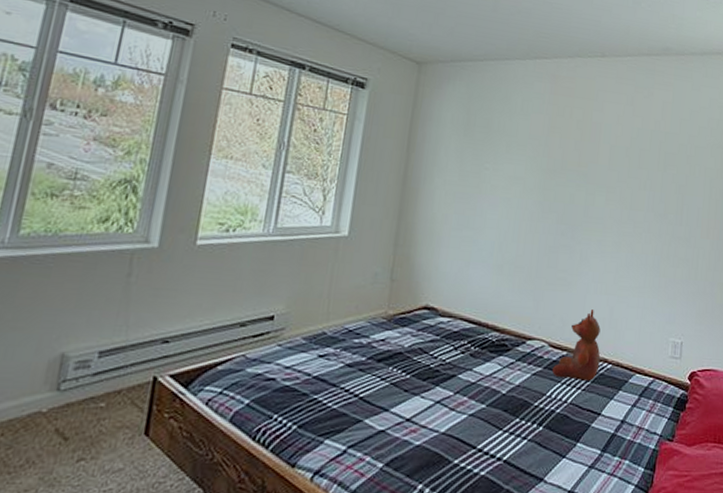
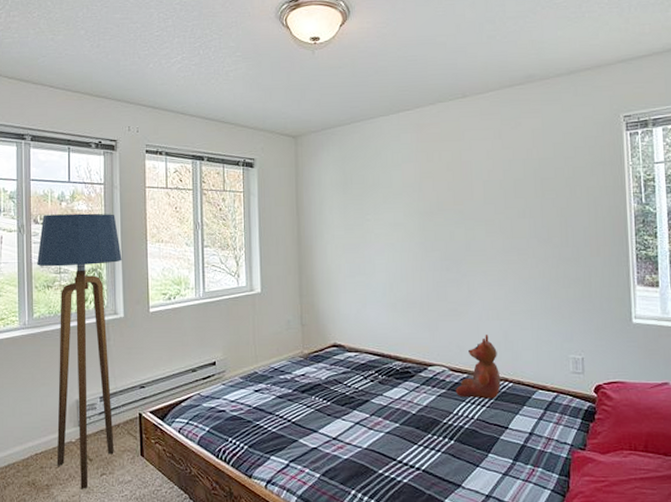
floor lamp: none [8,100,173,481] -> present [37,213,122,489]

